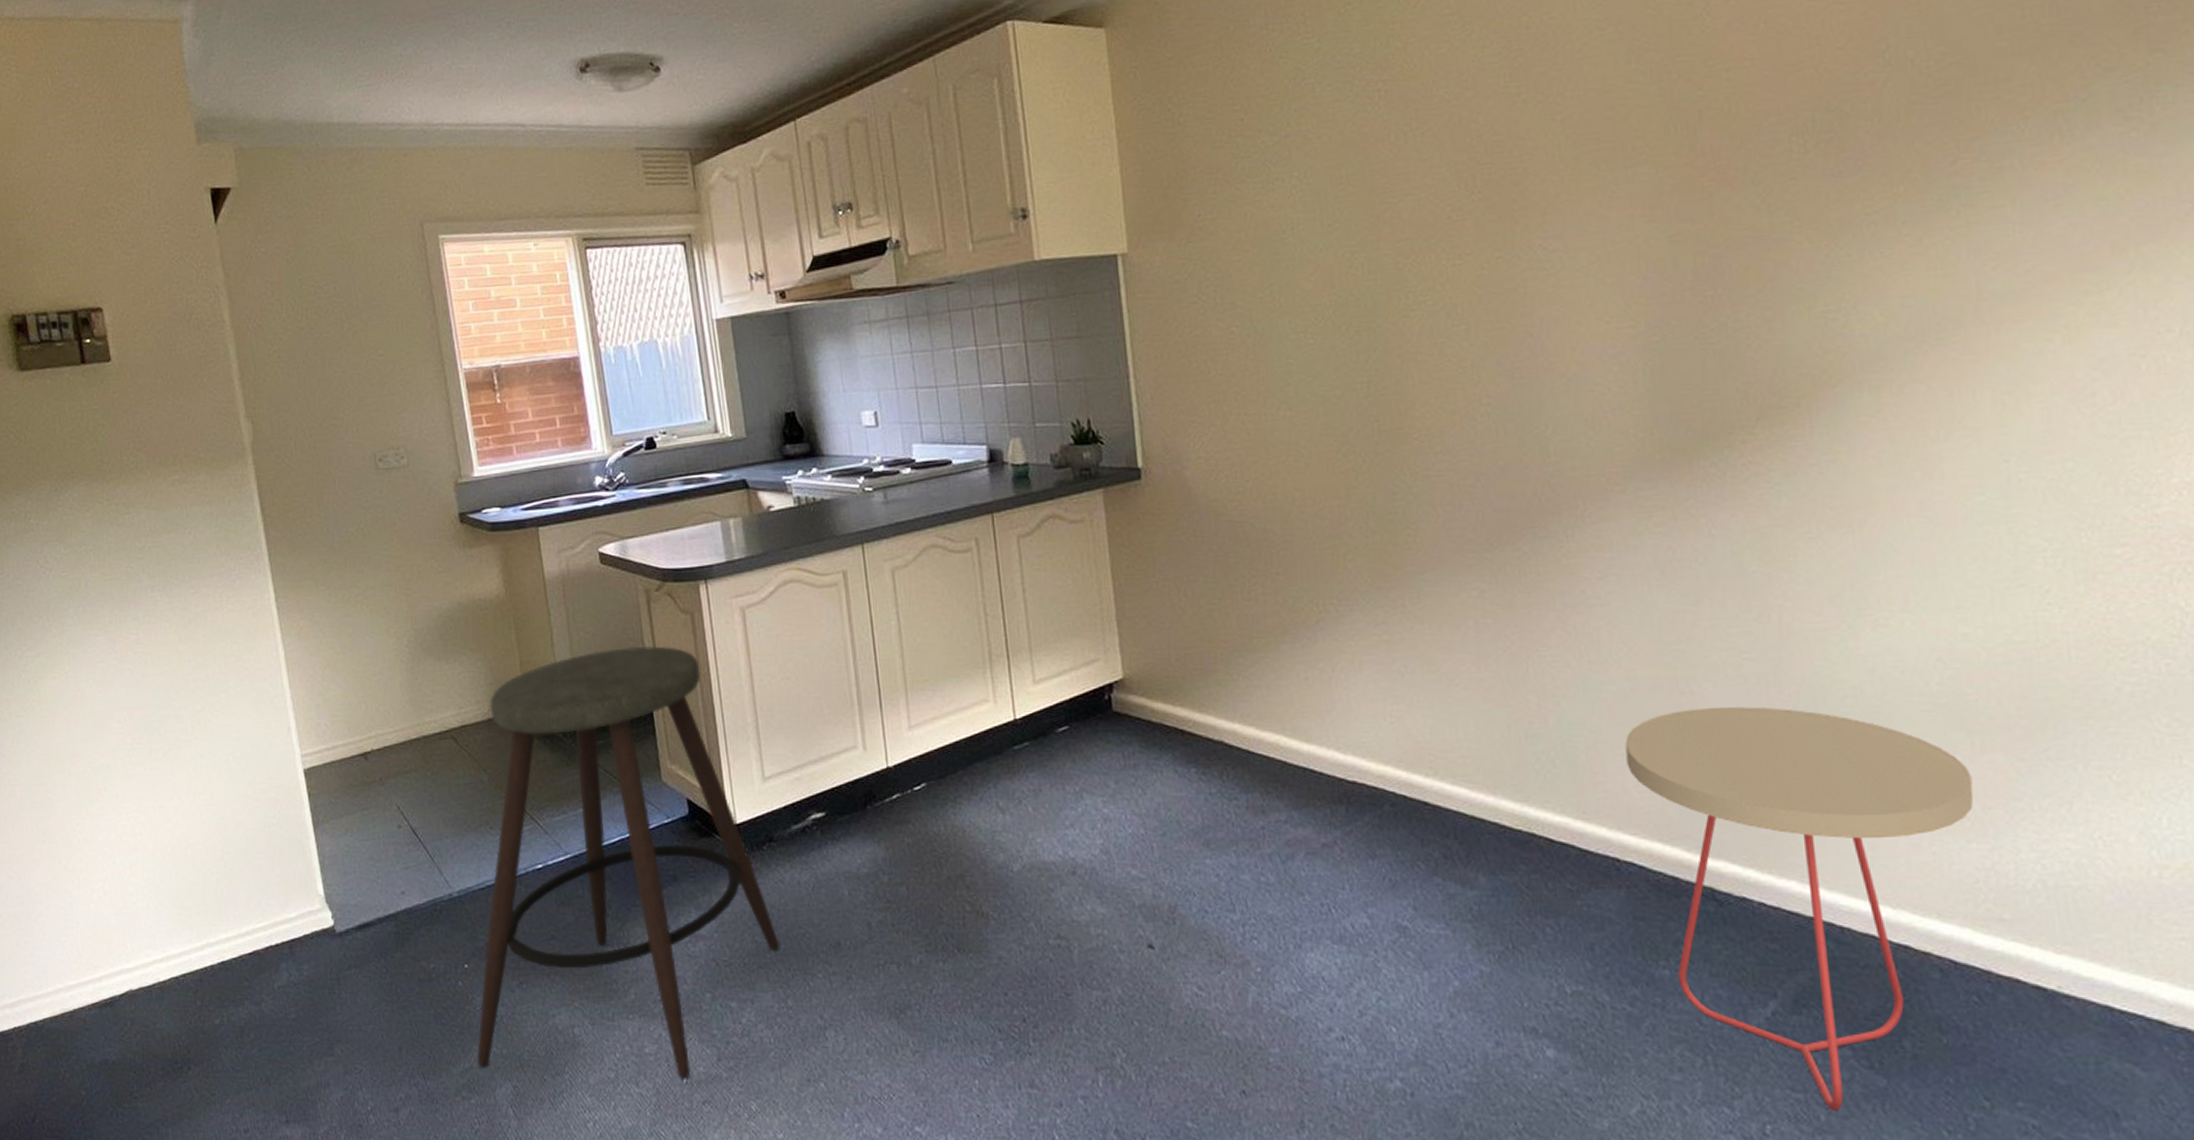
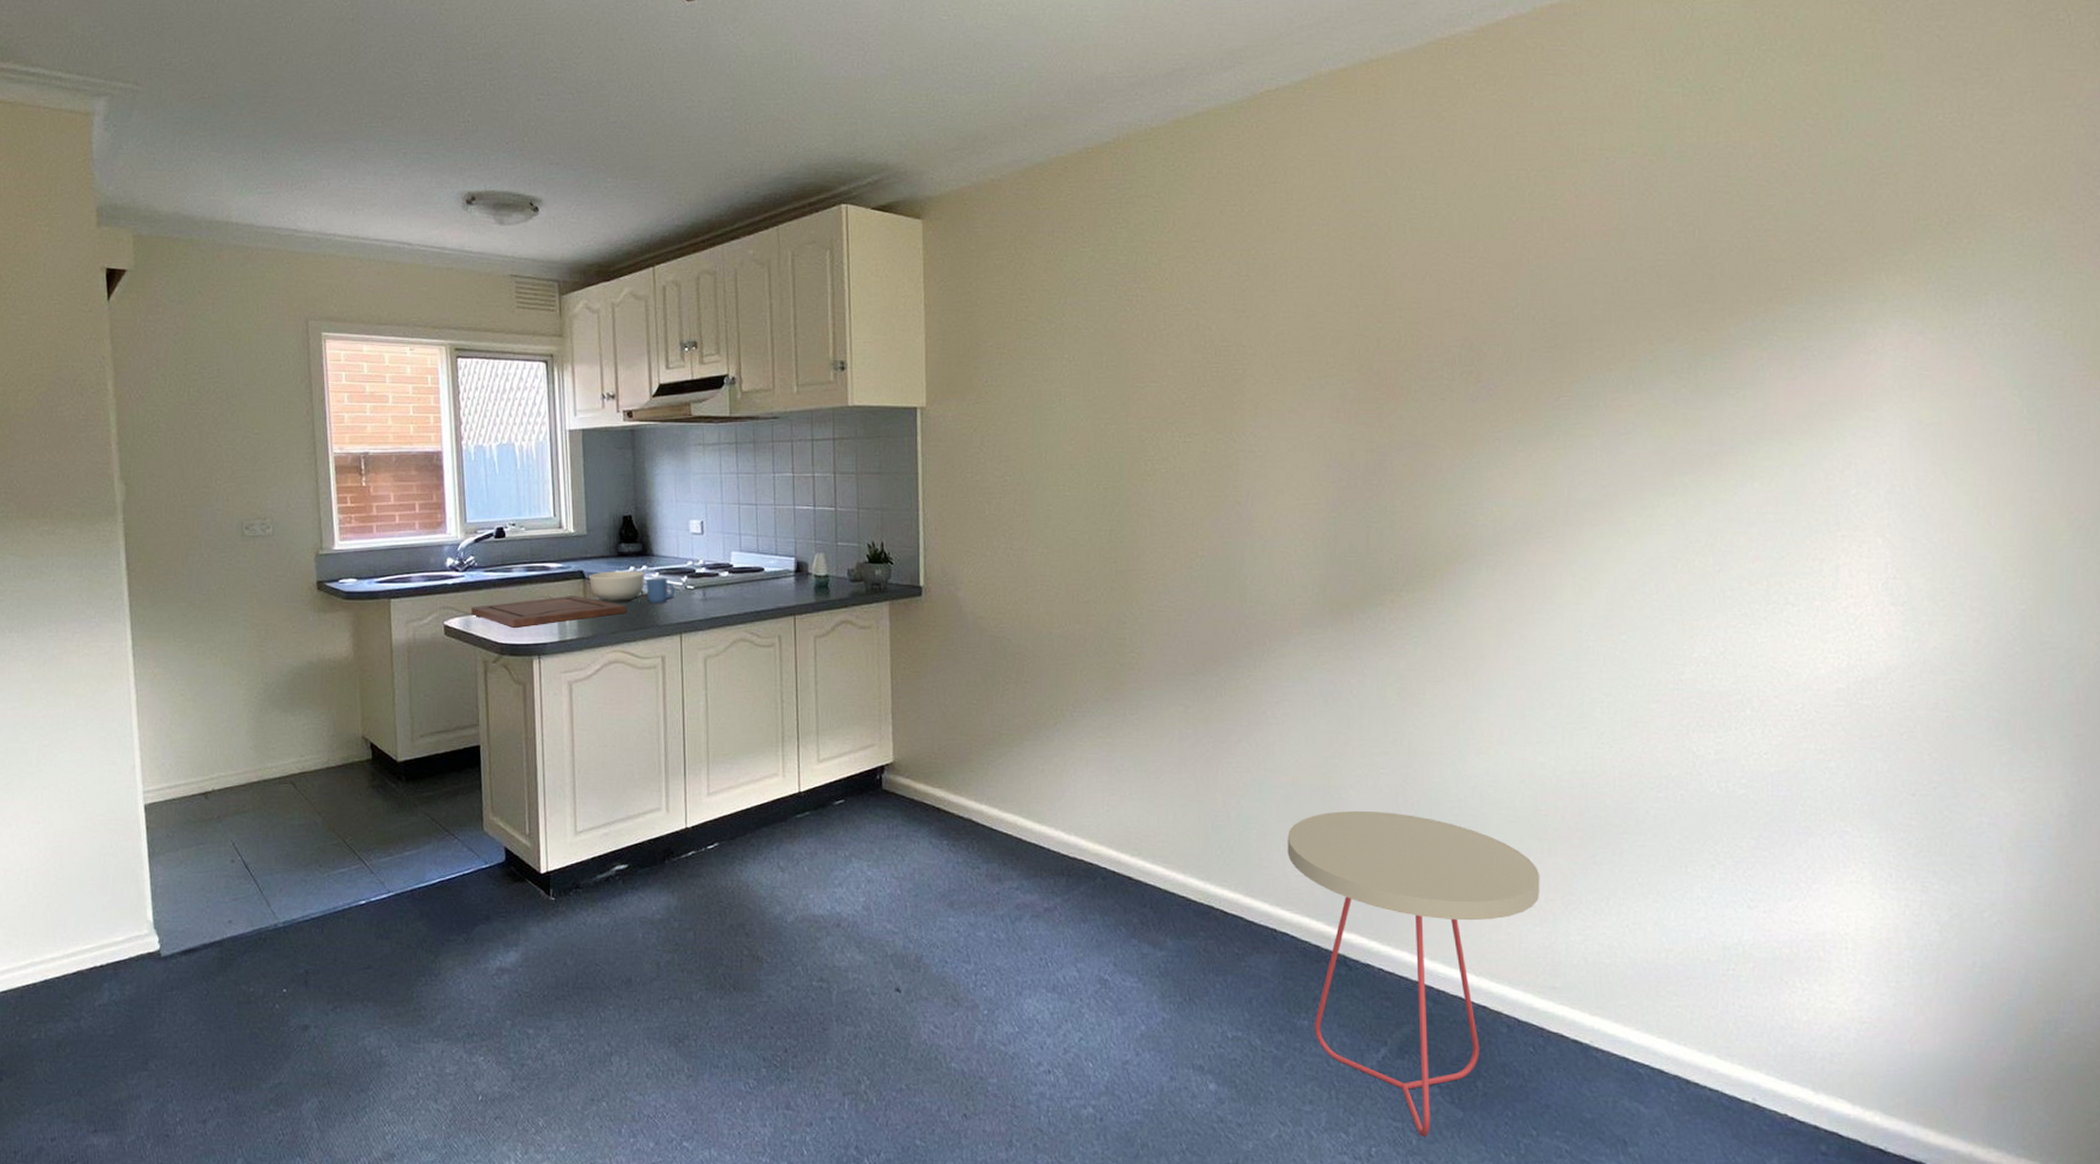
bar stool: present [476,645,779,1079] -> none [286,710,576,1097]
cutting board: none [626,507,799,550] -> present [471,595,627,628]
bowl: none [752,475,817,516] -> present [588,571,645,604]
mug: none [818,480,852,513] -> present [646,577,676,606]

